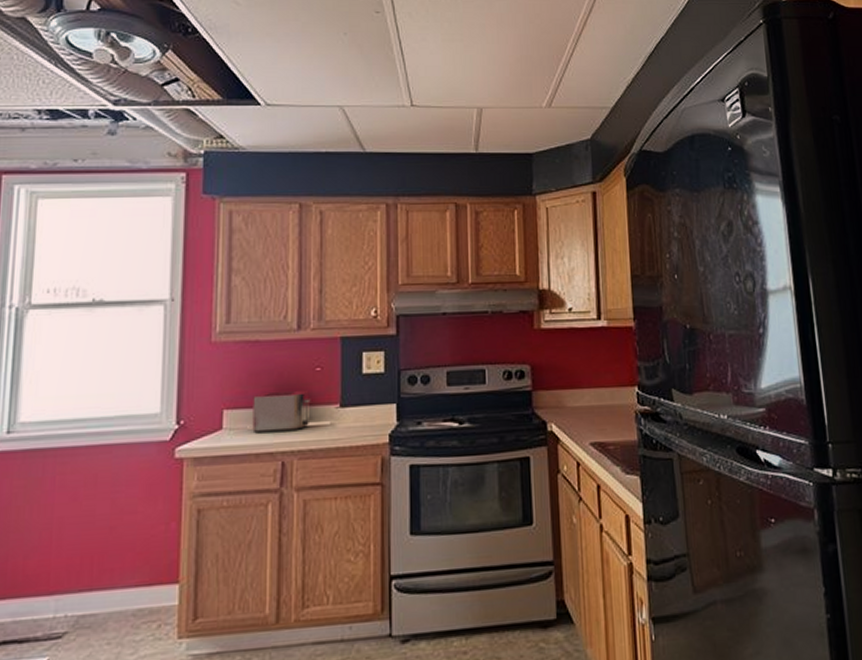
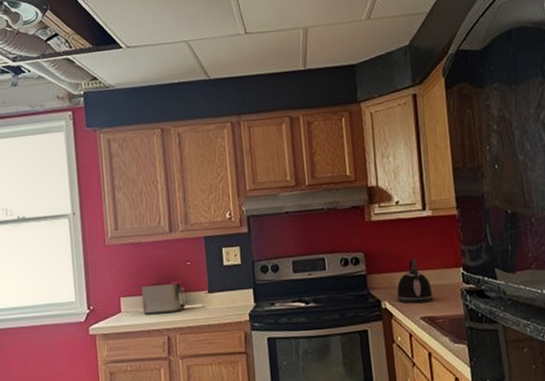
kettle: none [565,374,605,427] -> present [397,258,434,304]

